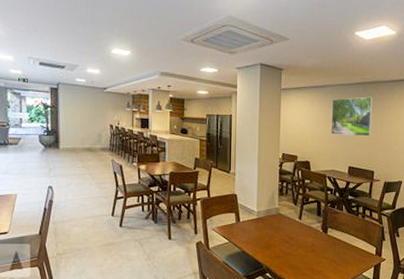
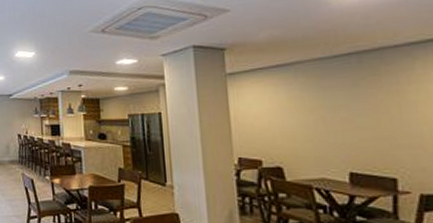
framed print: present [331,96,372,137] -> none [306,70,382,129]

